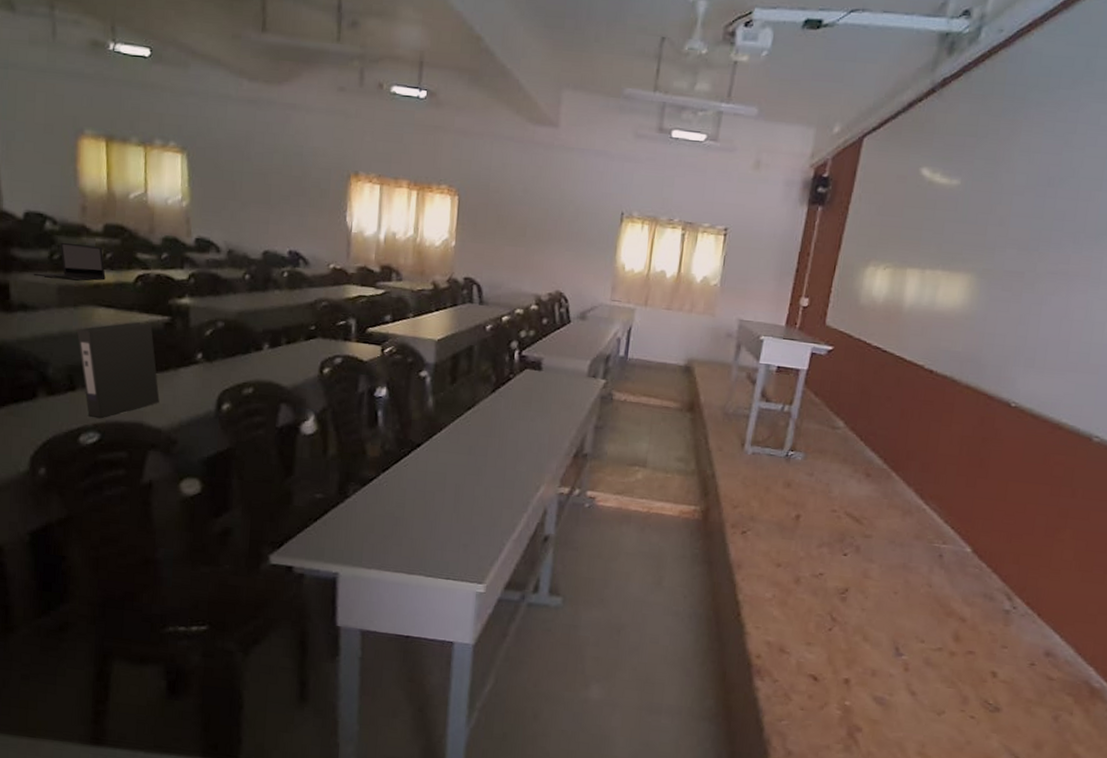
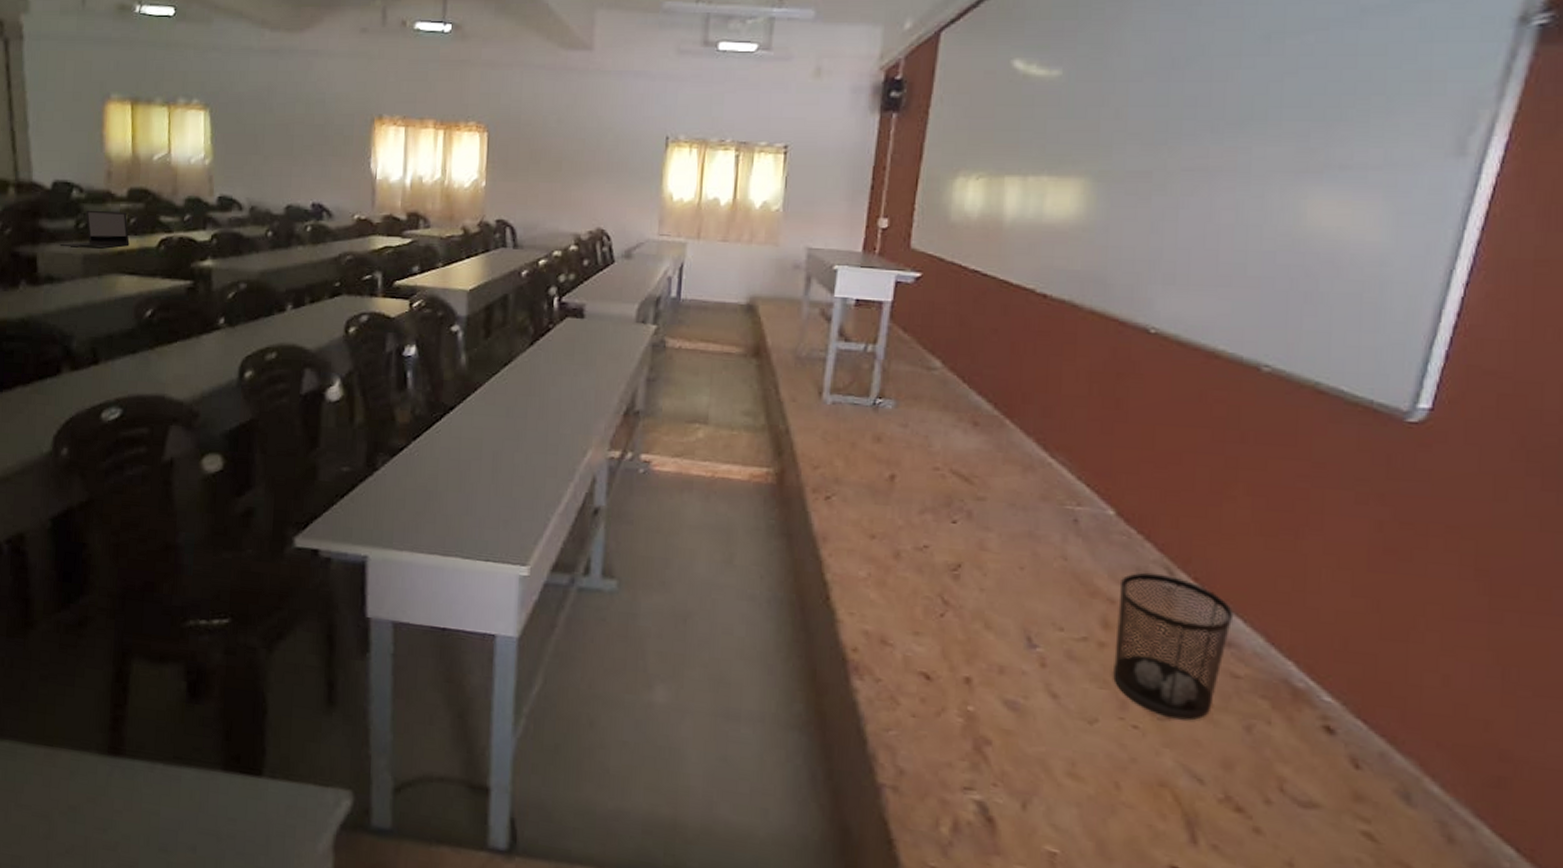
binder: present [77,322,160,418] -> none [101,288,182,392]
waste bin: none [958,597,1054,712] -> present [1112,572,1234,721]

